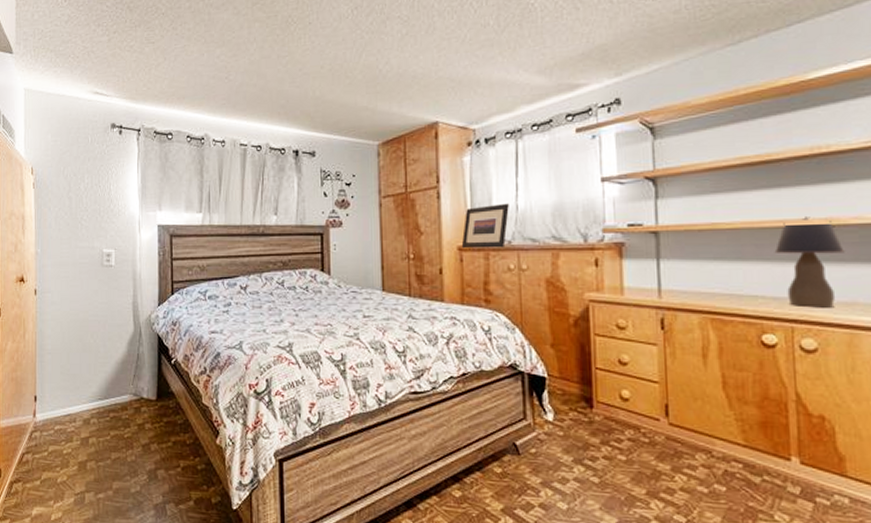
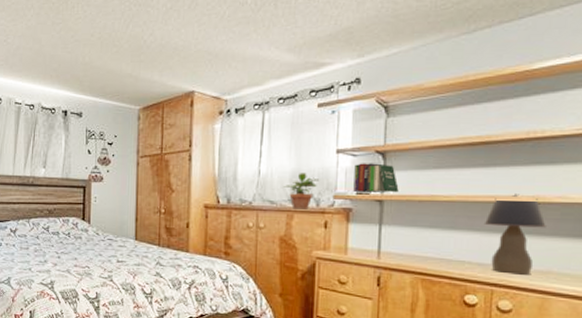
picture frame: present [461,203,509,249] -> none [207,168,252,208]
potted plant: none [544,206,584,247] -> present [282,173,319,210]
books: none [623,190,675,225] -> present [353,163,399,193]

